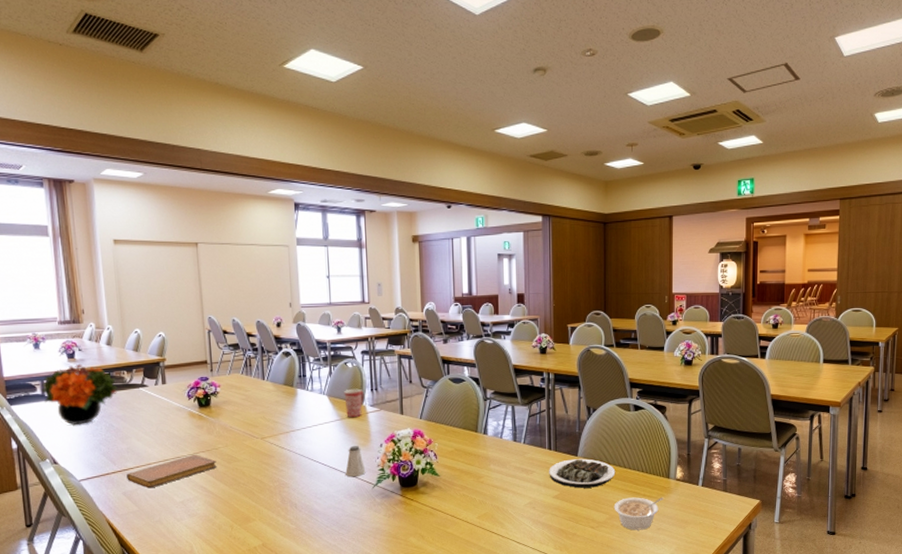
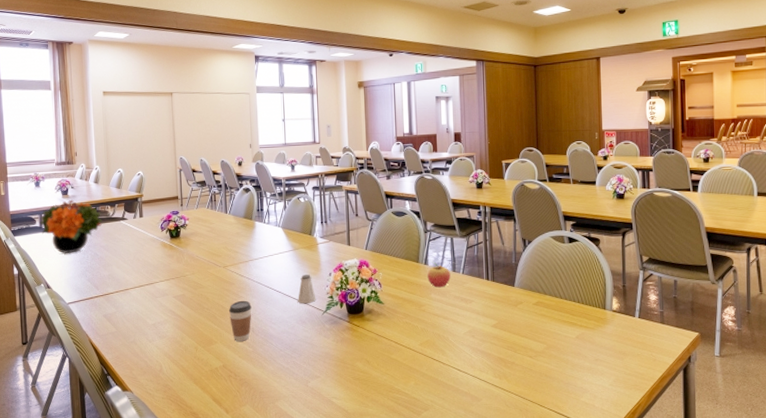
notebook: present [127,454,217,489] -> none [107,281,185,312]
coffee cup: none [267,474,294,518] -> present [228,300,252,341]
mug: present [344,388,365,418] -> none [297,221,316,249]
fruit: none [486,431,511,458] -> present [427,261,451,288]
plate: present [549,459,616,488] -> none [487,289,552,318]
legume: present [614,497,663,530] -> none [551,327,600,361]

